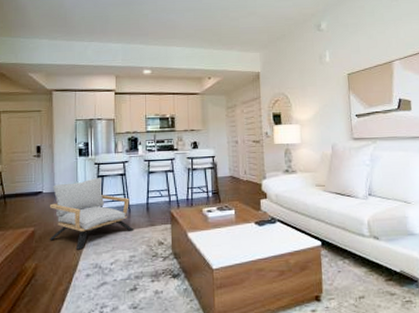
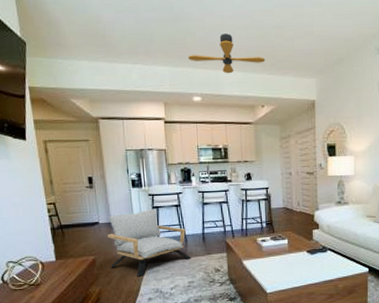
ceiling fan: none [141,15,213,50] -> present [188,33,266,74]

